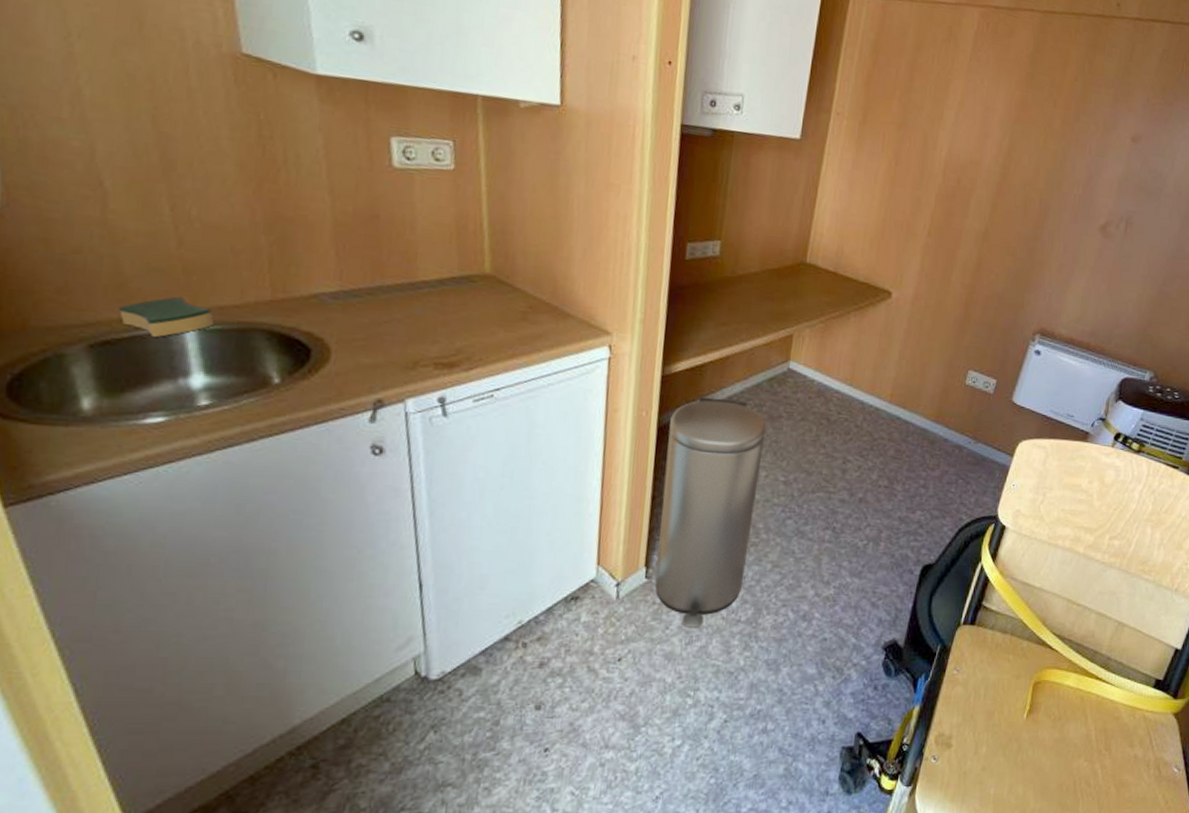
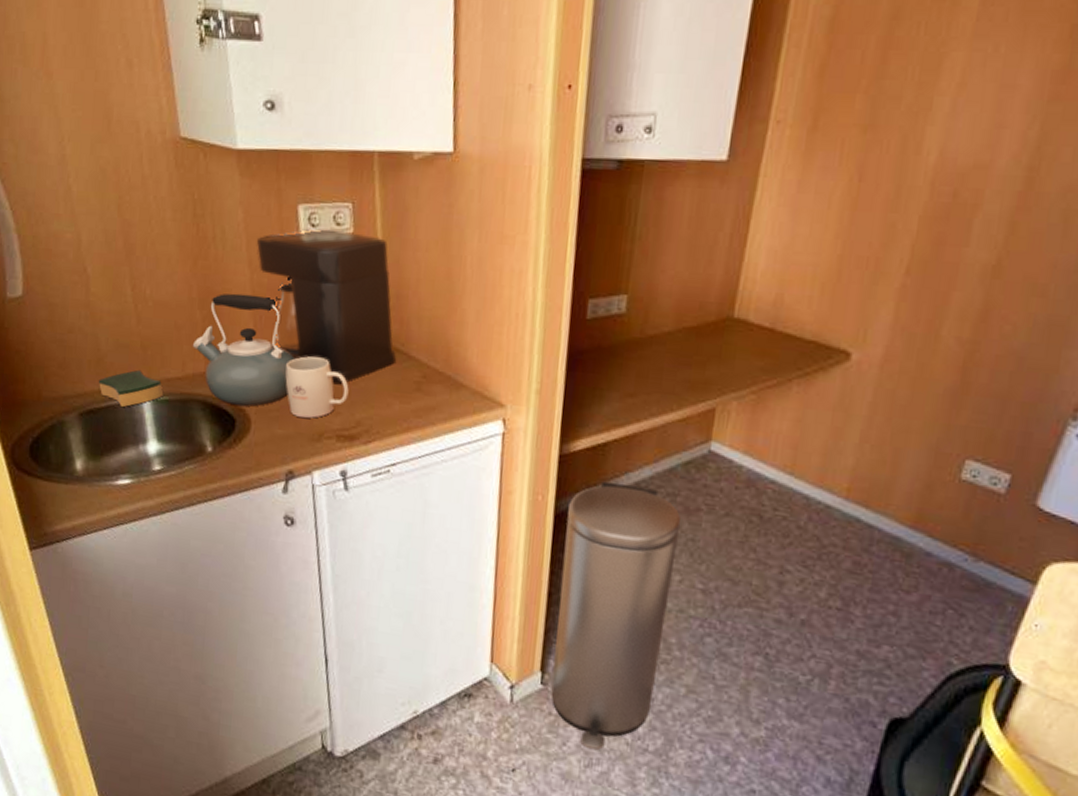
kettle: none [254,219,386,336] -> present [192,293,296,407]
coffee maker: none [340,162,500,314] -> present [257,229,396,384]
mug: none [373,285,449,347] -> present [285,356,349,419]

